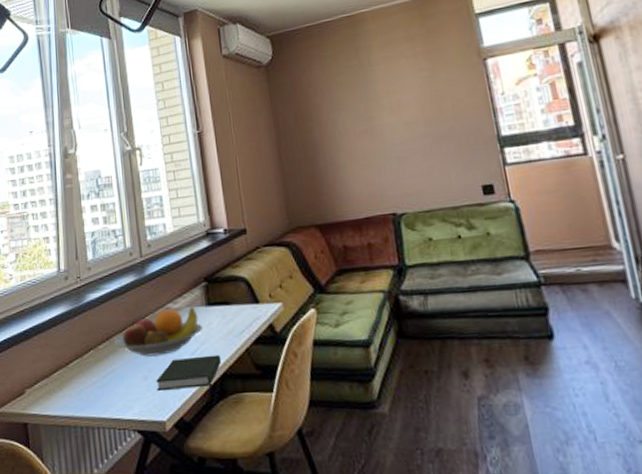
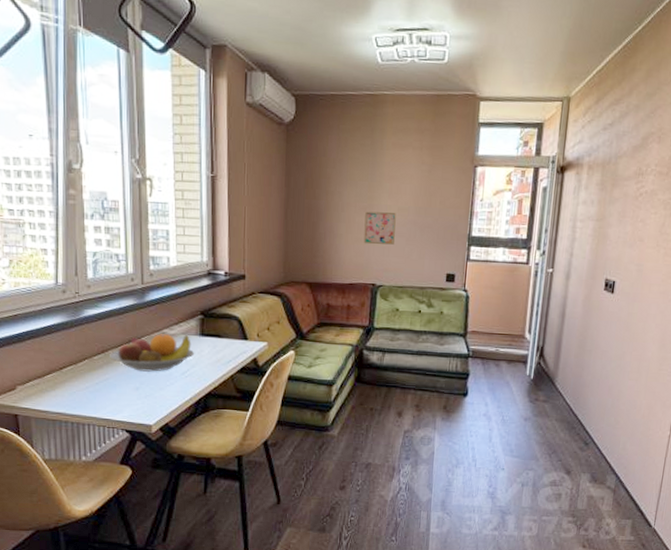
book: present [156,354,221,392] -> none [147,376,207,402]
wall art: none [367,129,410,170] -> present [364,211,396,245]

